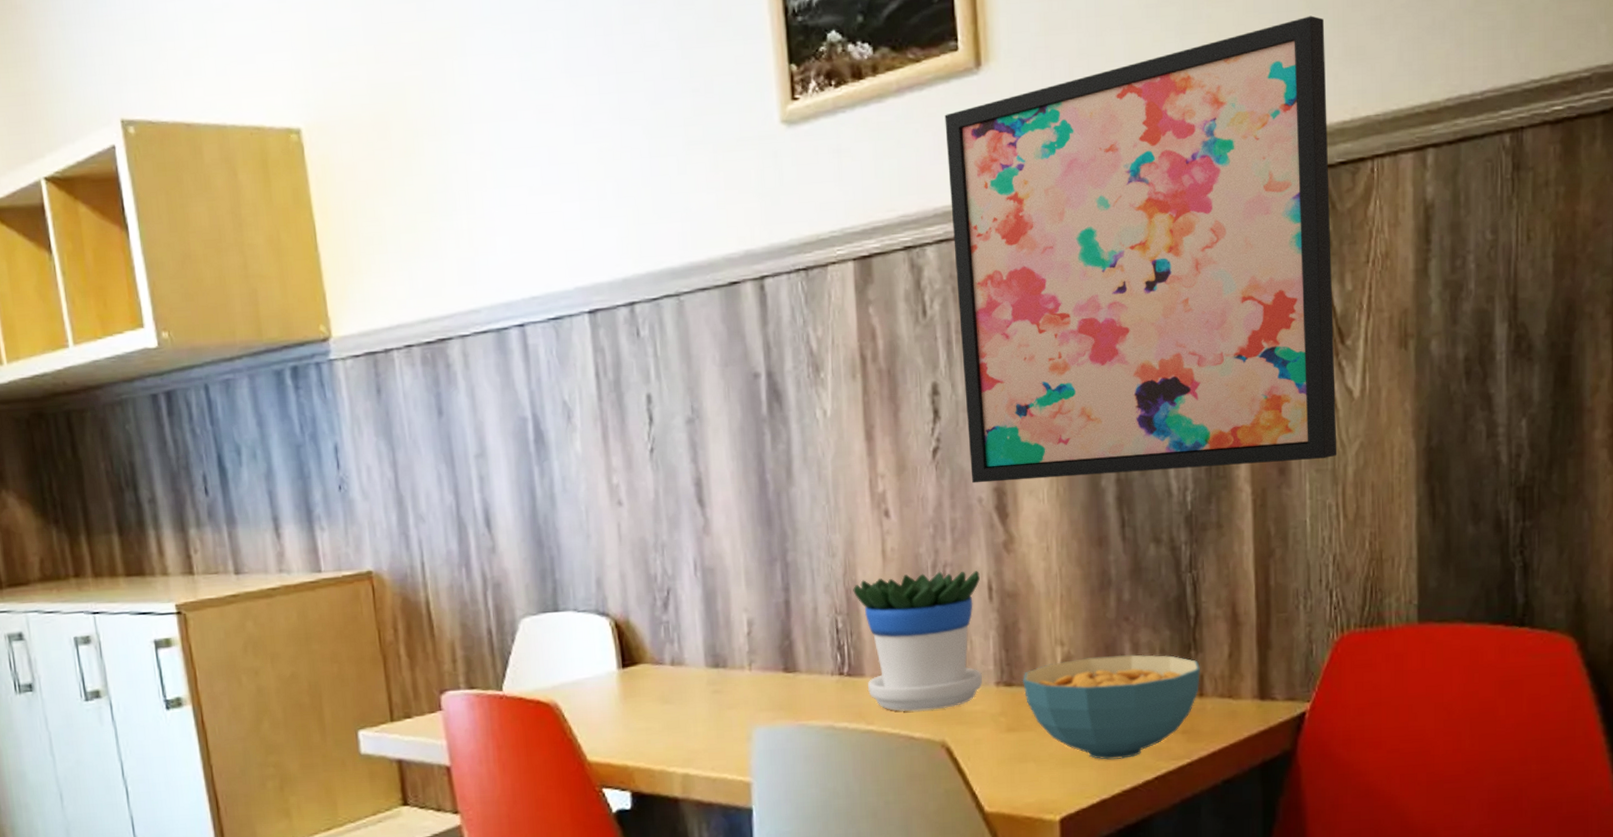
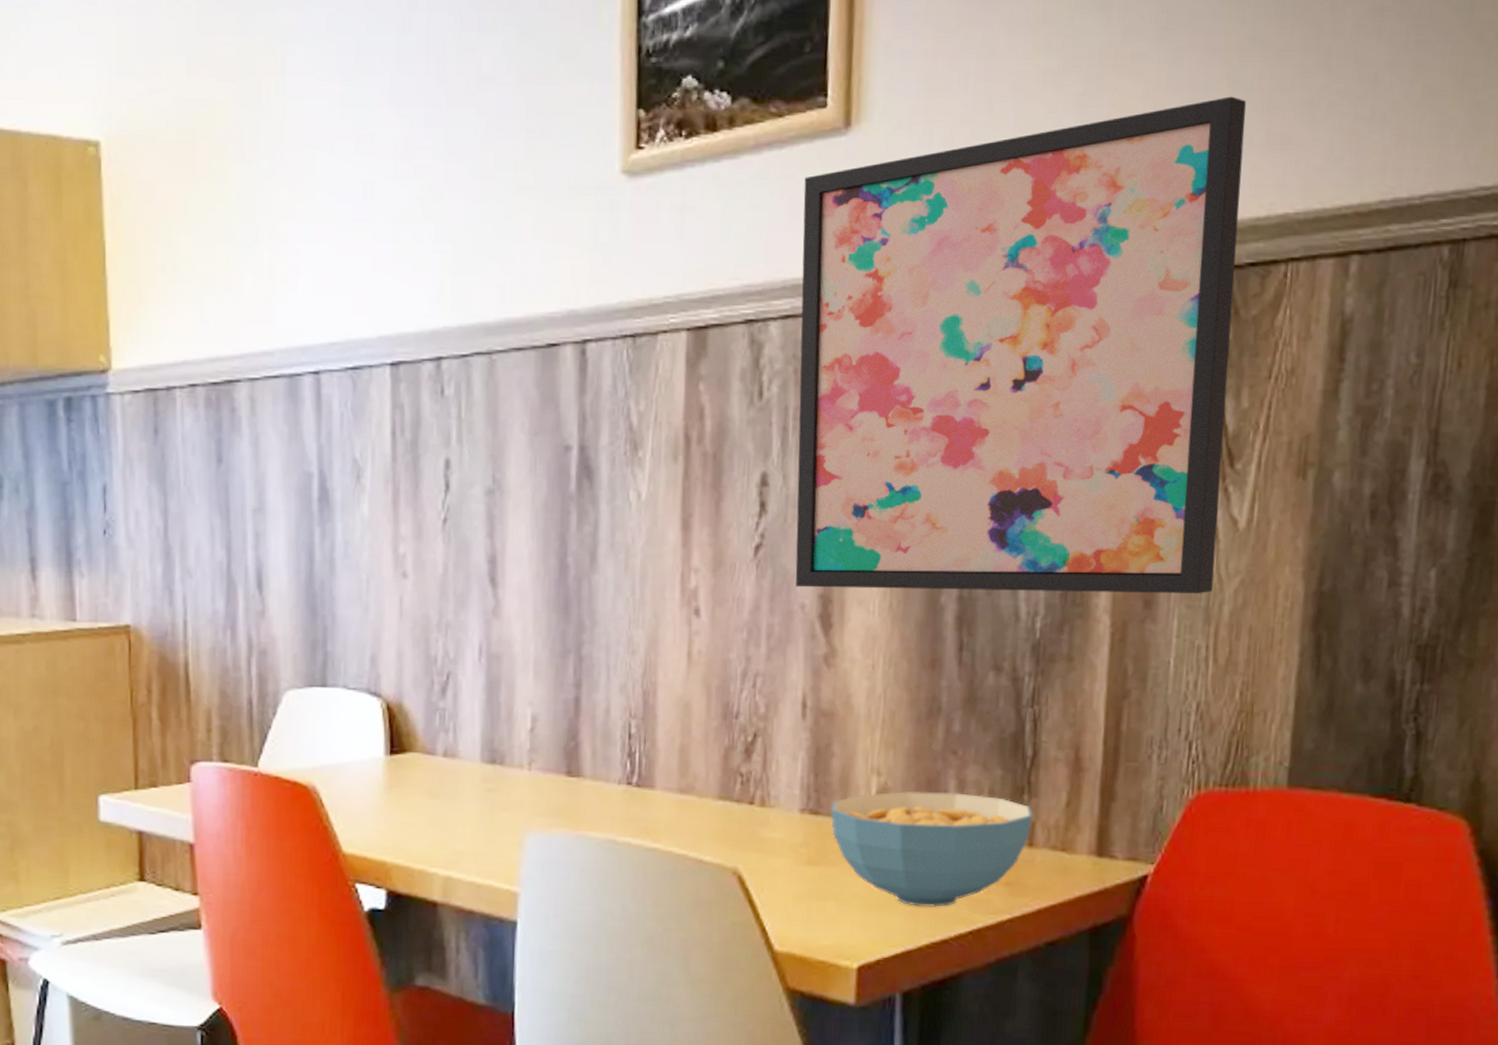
flowerpot: present [853,571,982,712] -> none [651,681,794,833]

